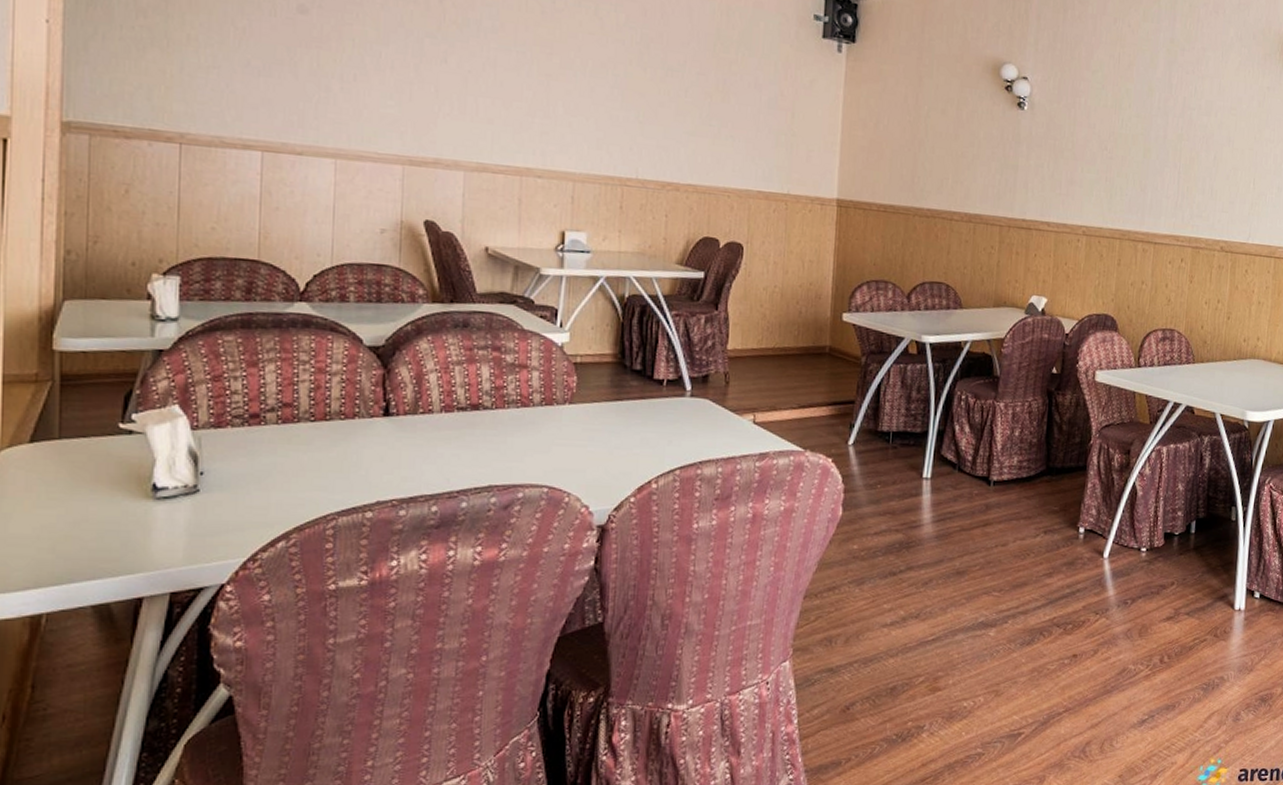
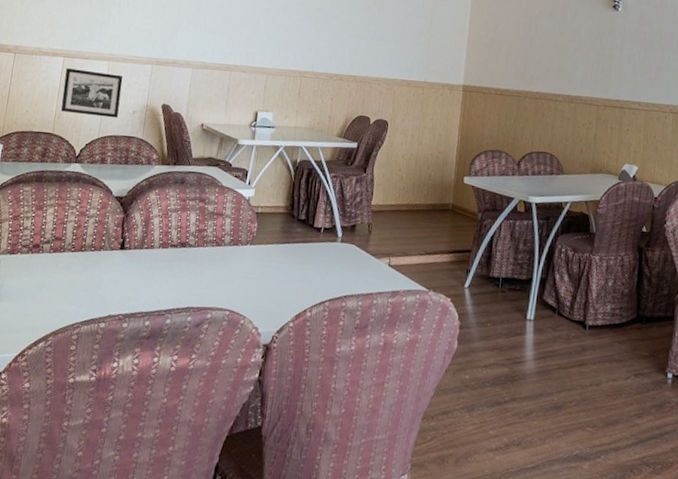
picture frame: none [267,167,360,239] -> present [61,68,123,118]

